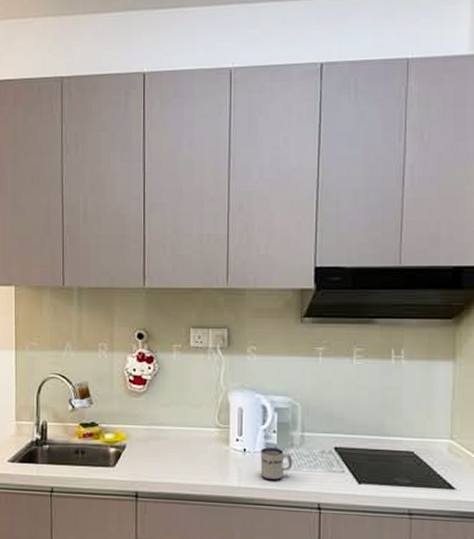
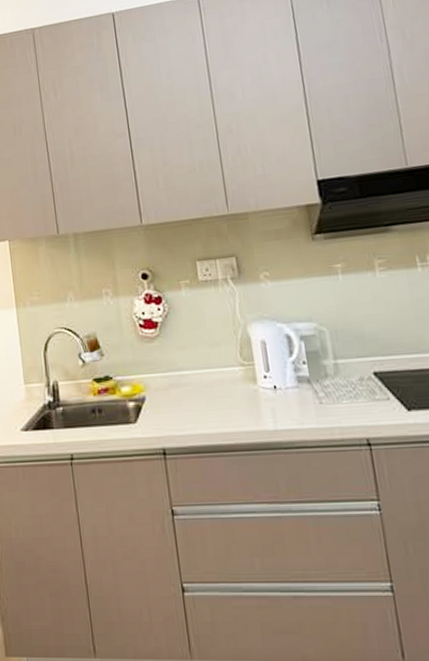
mug: present [260,447,292,481] -> none [292,380,330,419]

